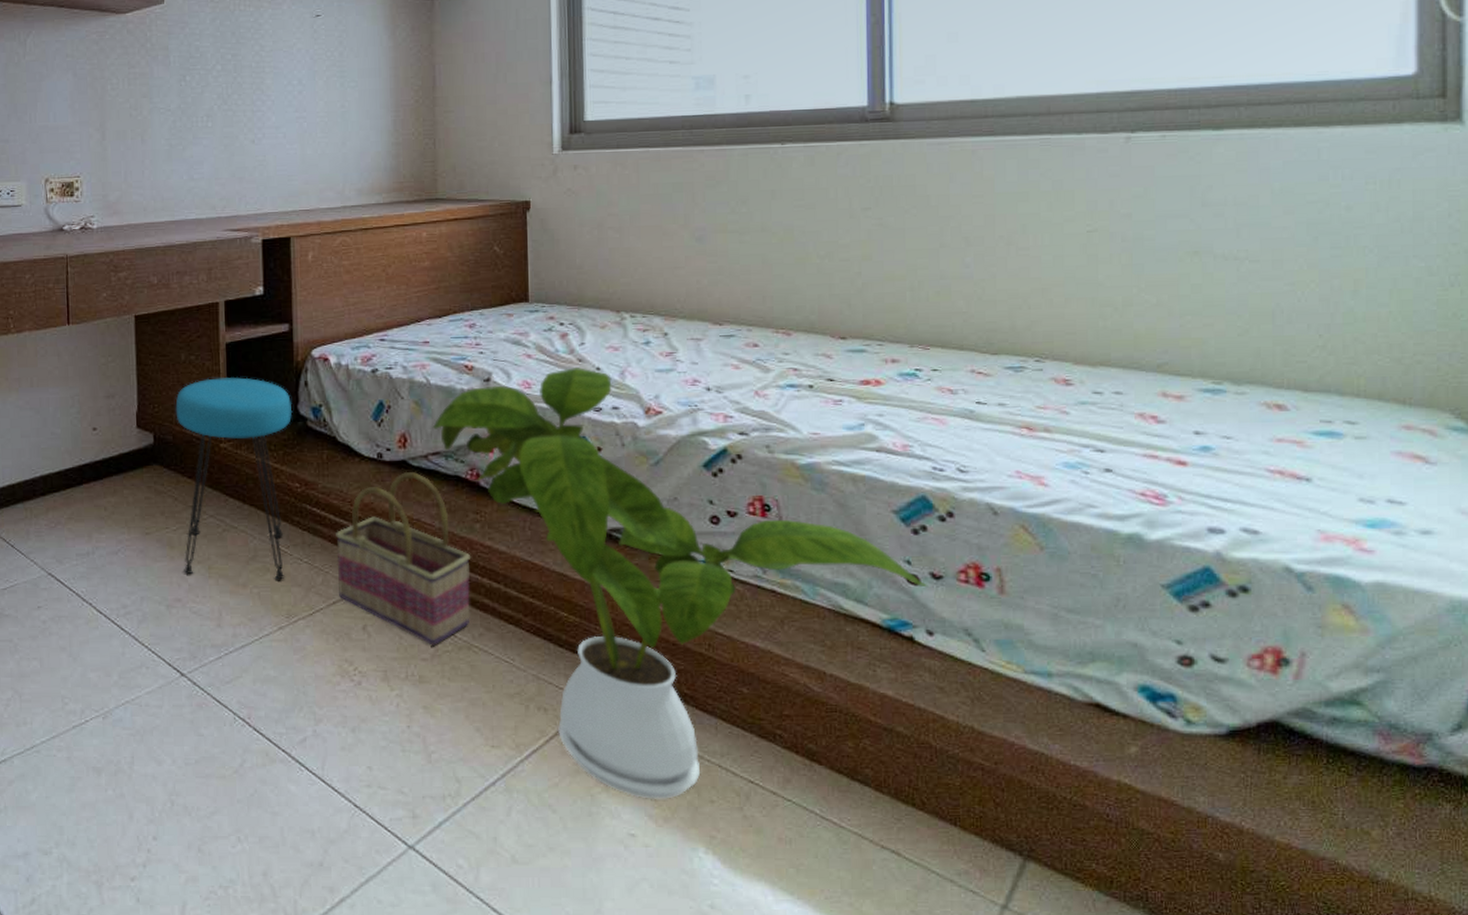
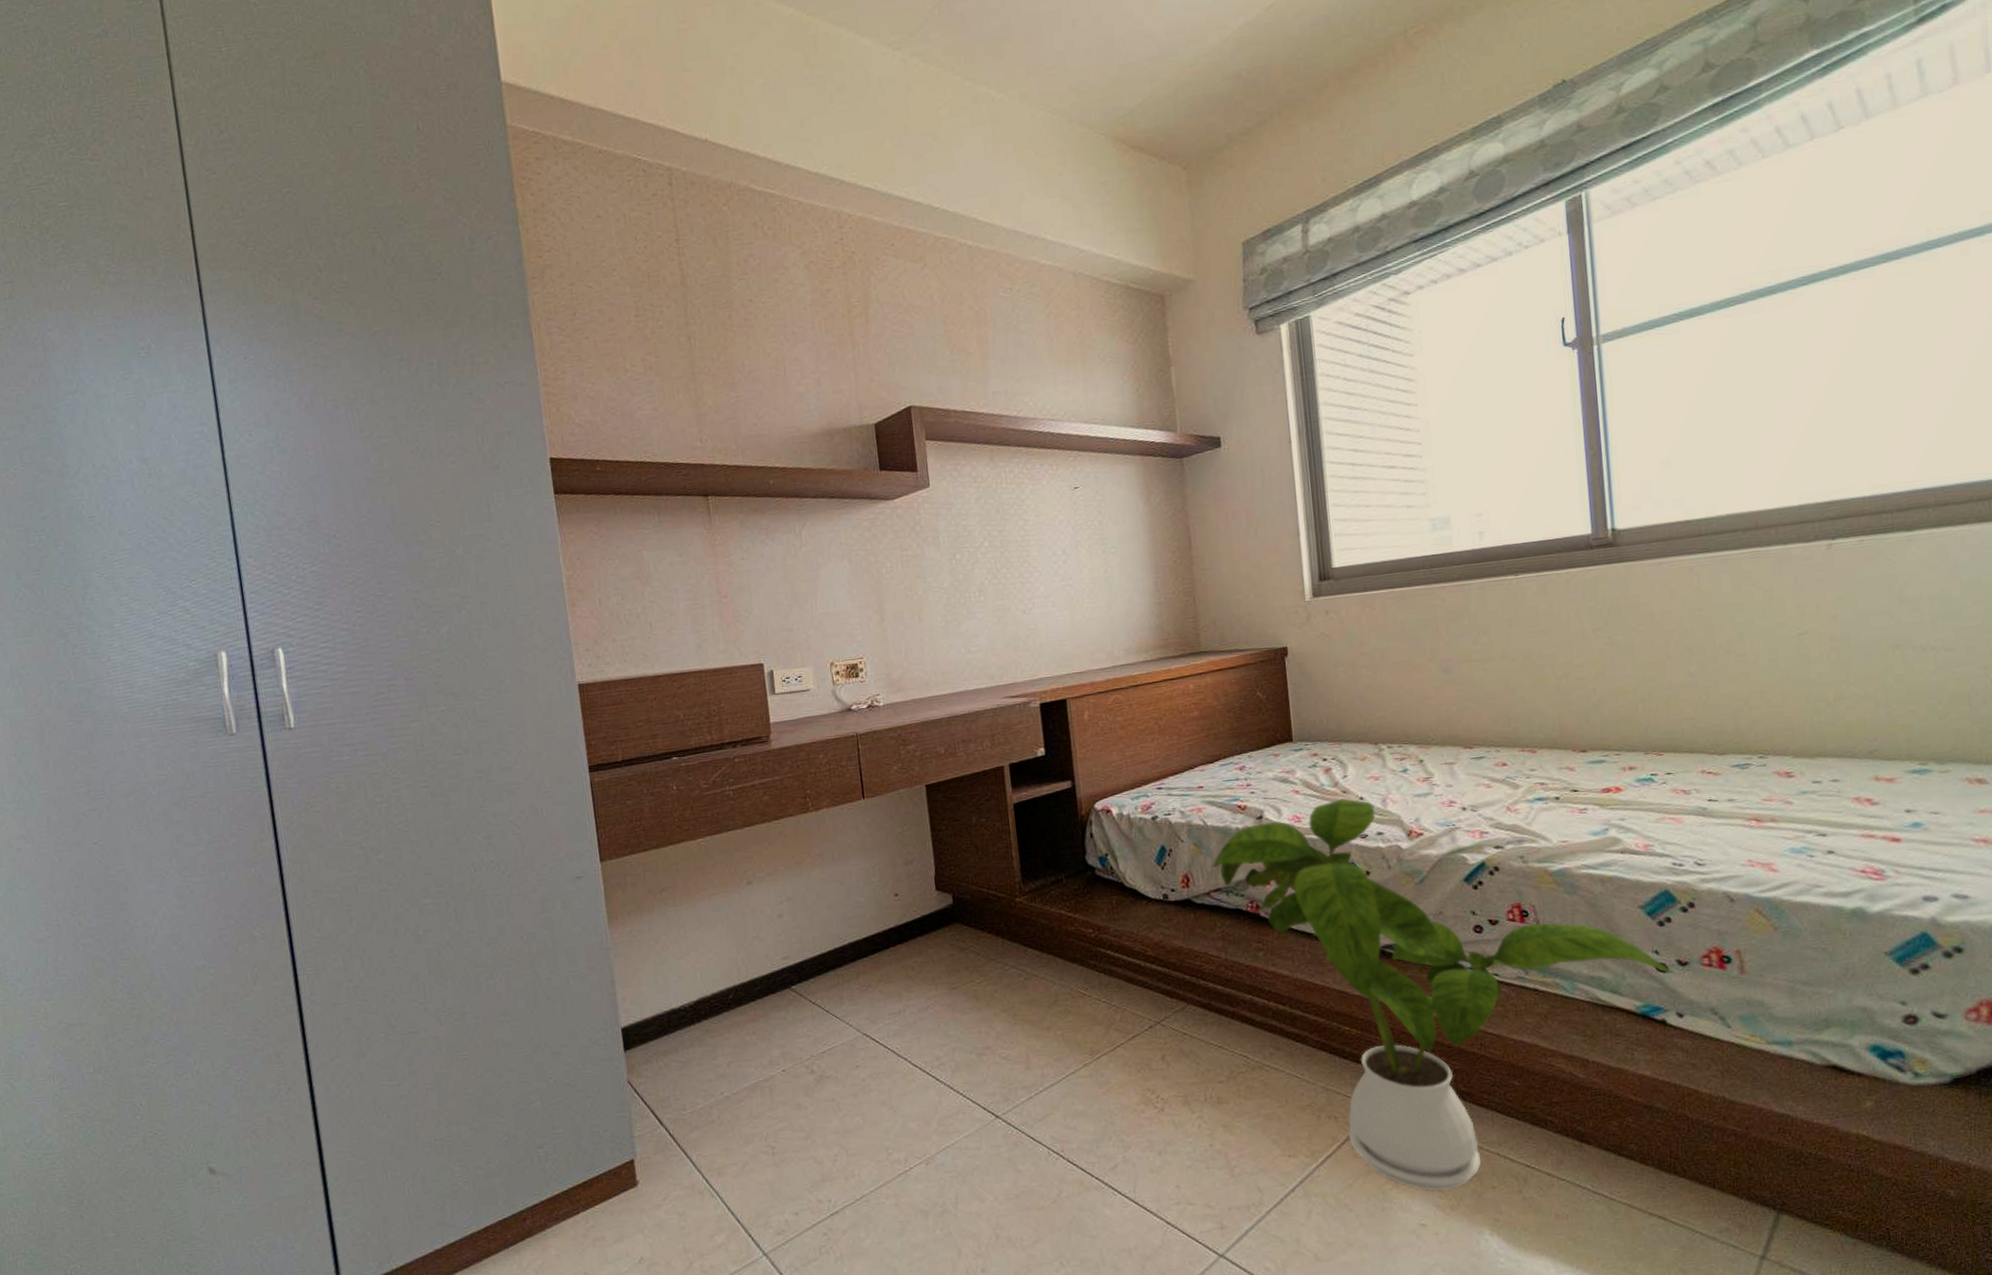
stool: present [175,377,293,580] -> none [970,834,1086,1023]
basket: present [336,471,471,646] -> none [1130,909,1261,1069]

